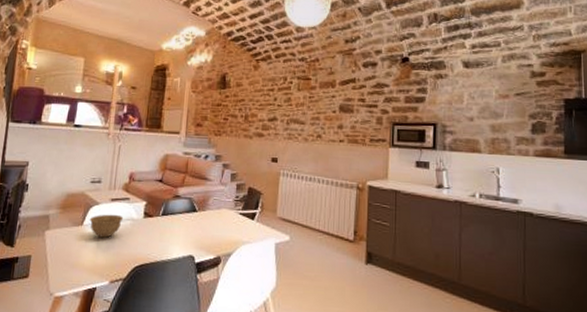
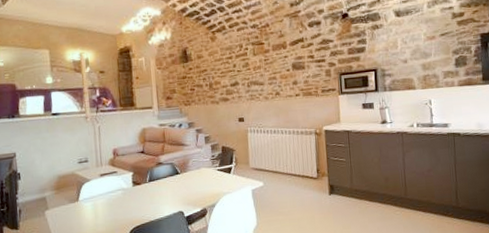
bowl: present [89,214,124,238] -> none [83,187,115,209]

